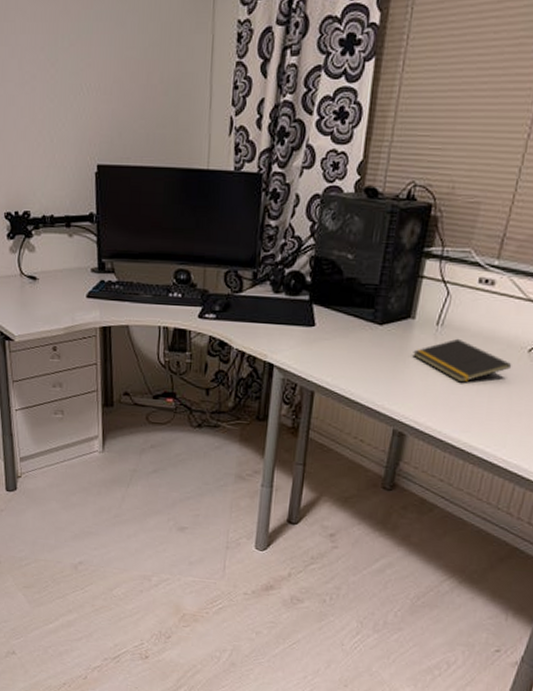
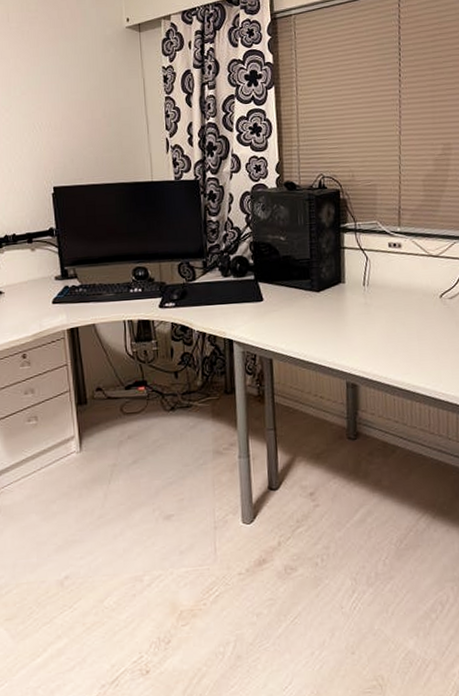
notepad: present [413,338,512,383] -> none [349,294,431,332]

